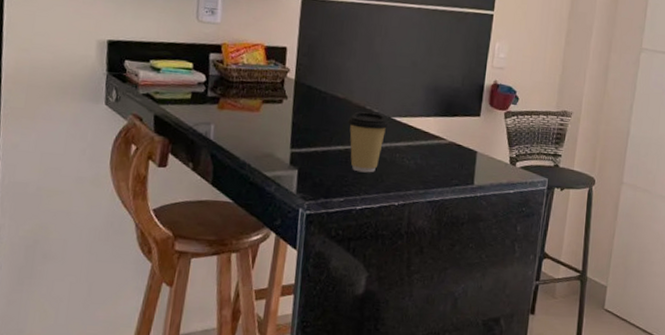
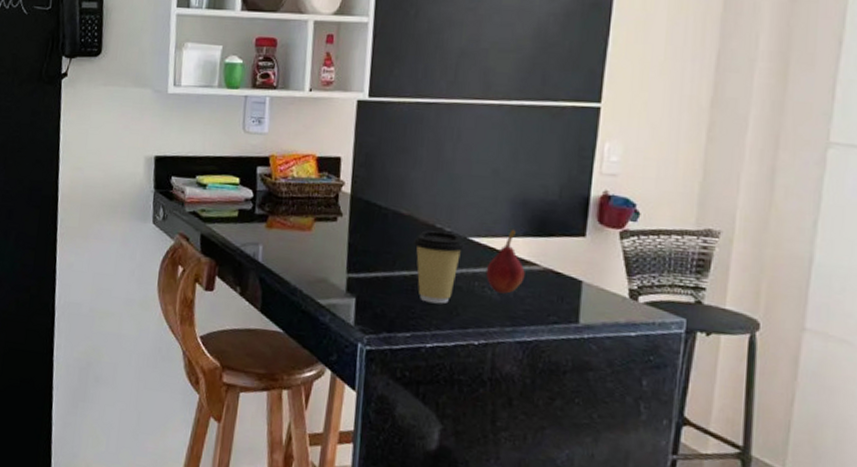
fruit: none [405,111,435,163] -> present [485,230,525,294]

